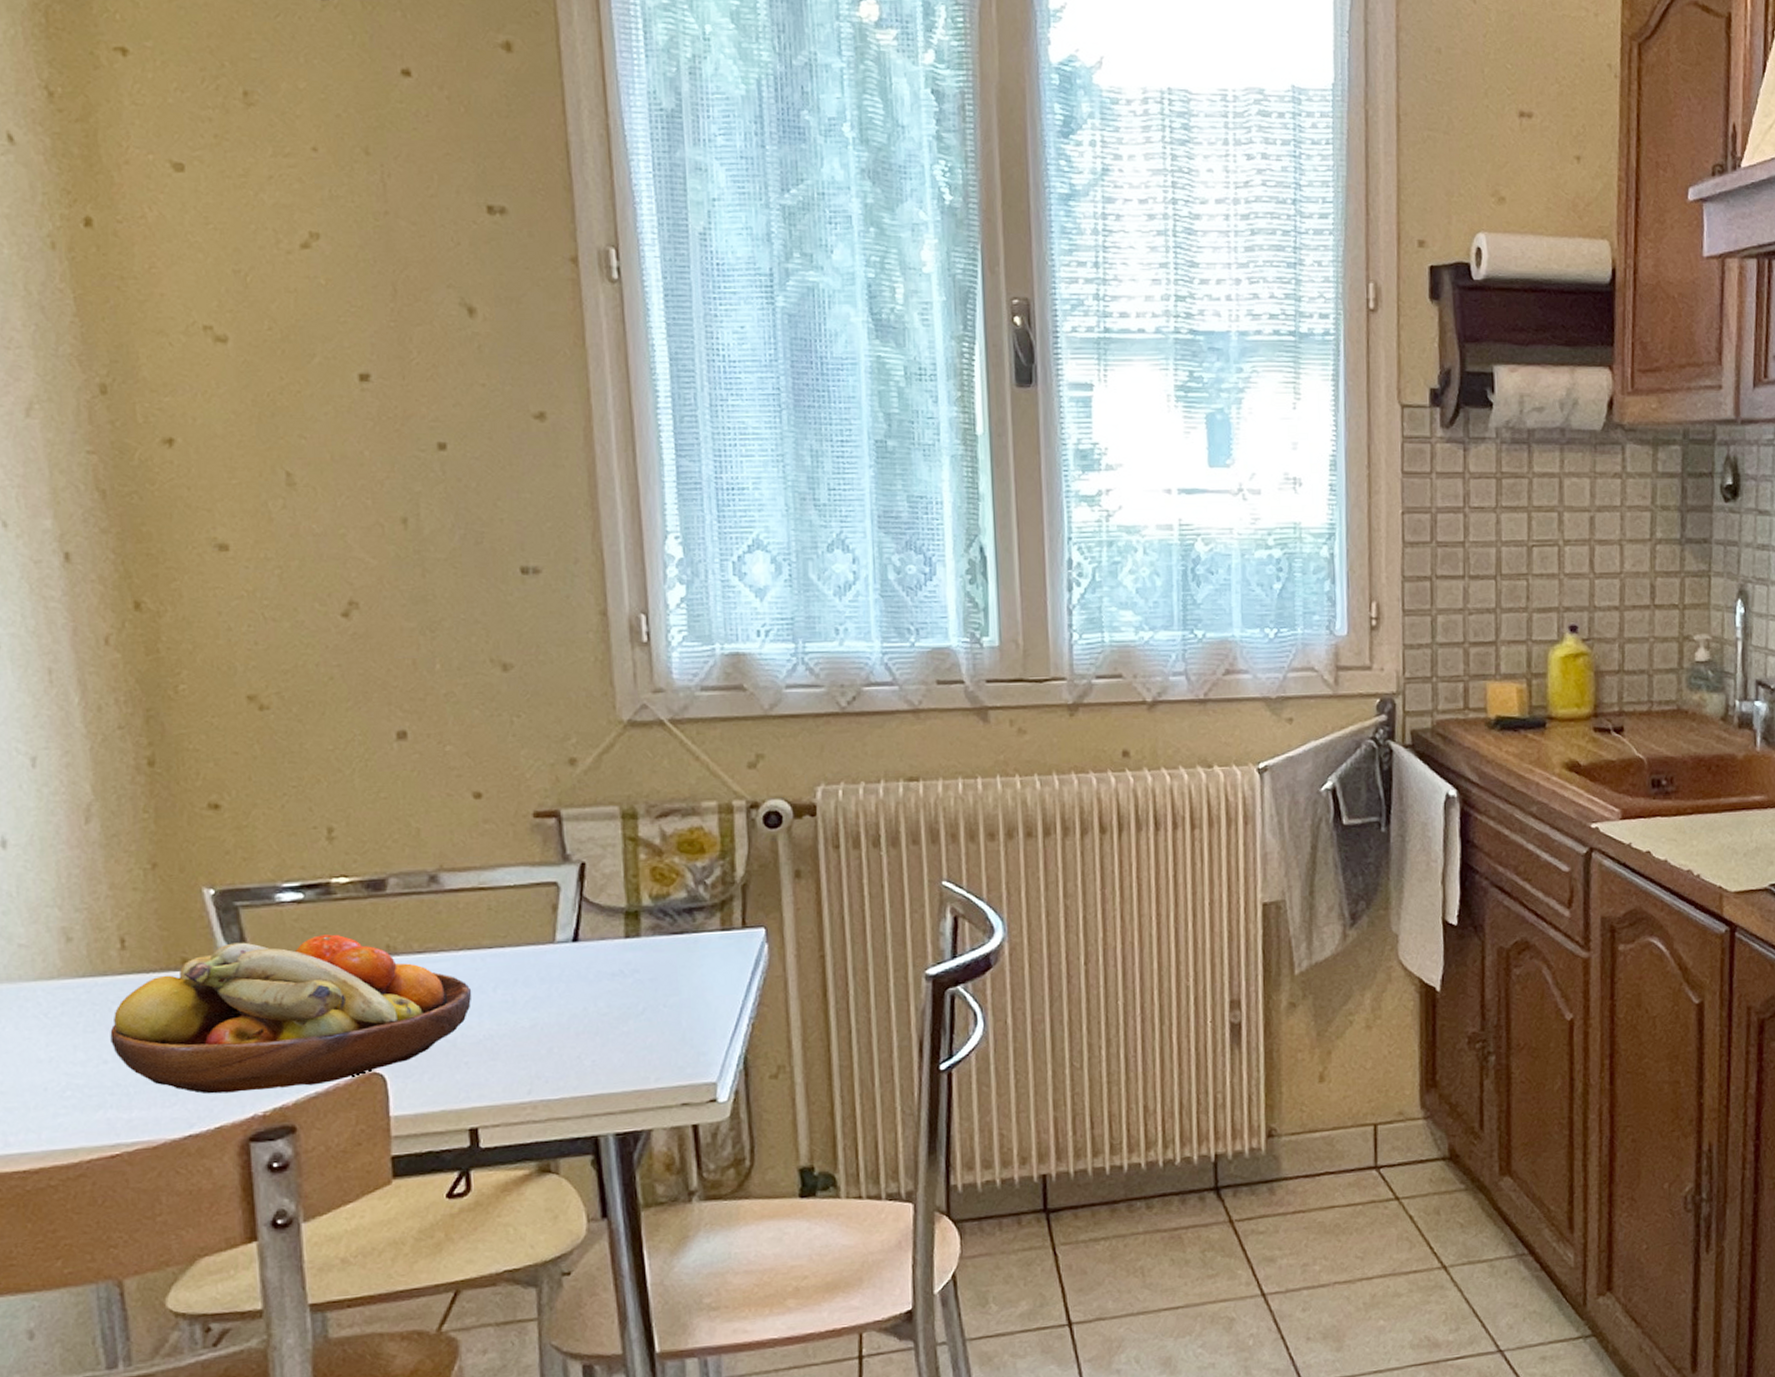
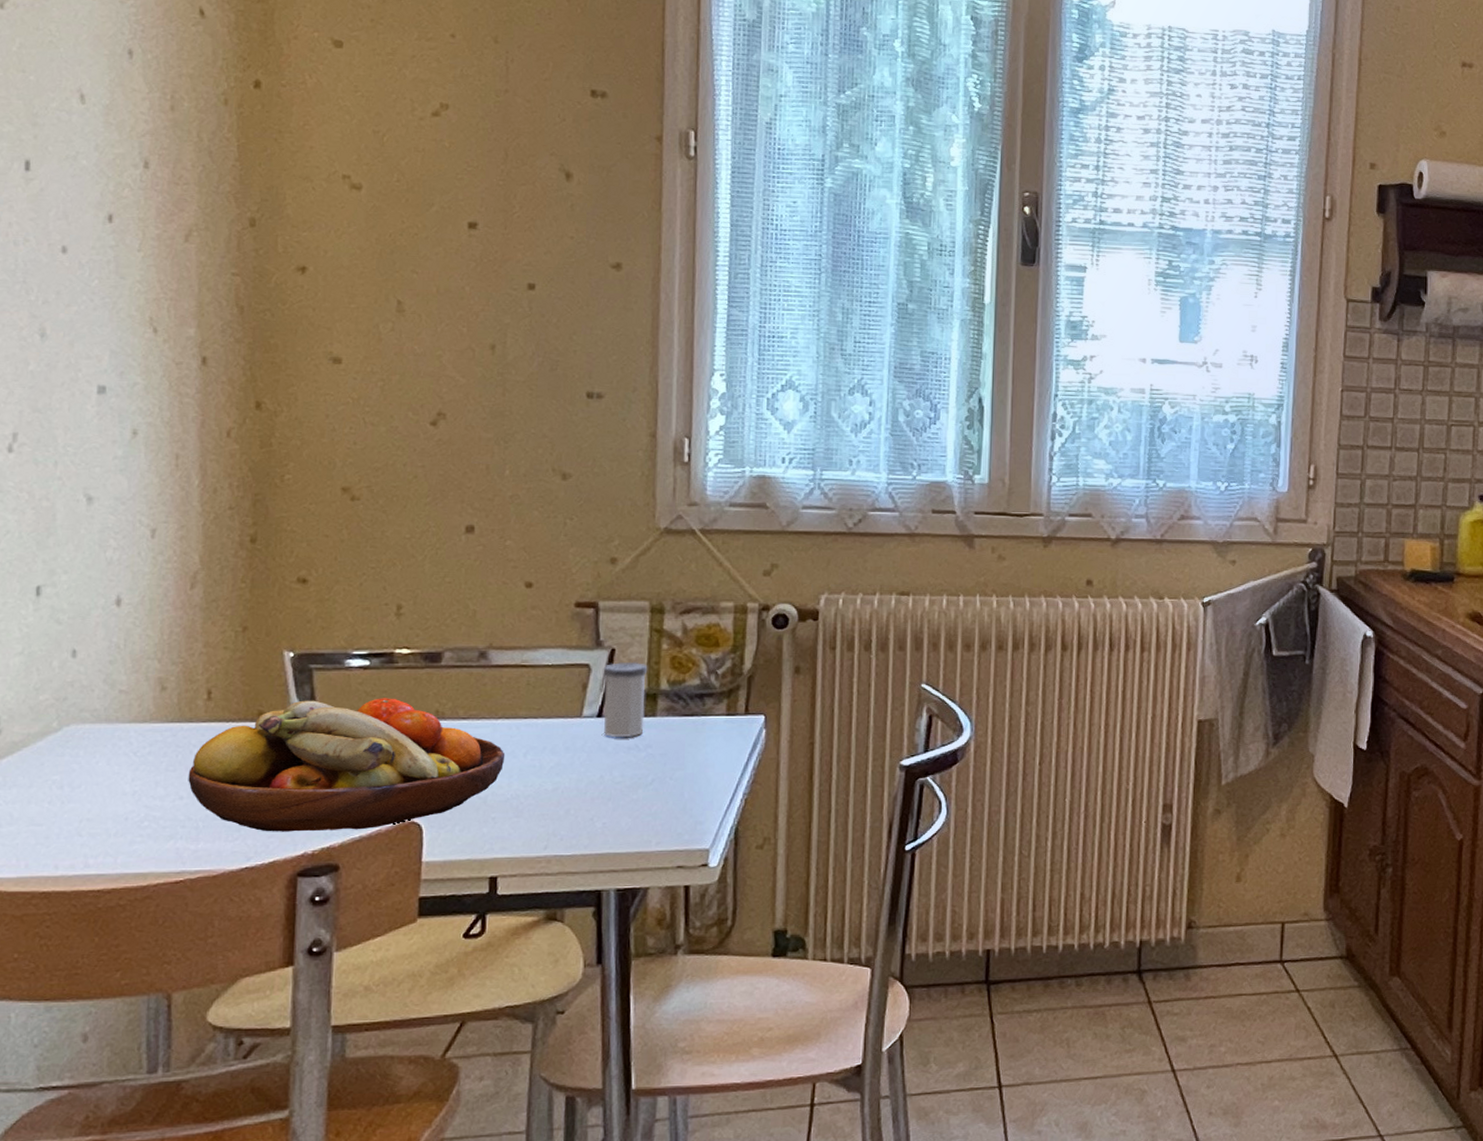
salt shaker: none [574,875,628,963] -> present [603,661,648,737]

